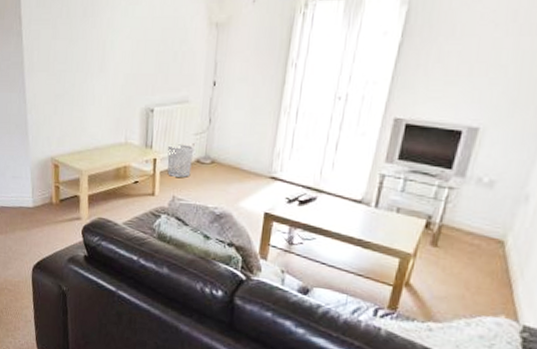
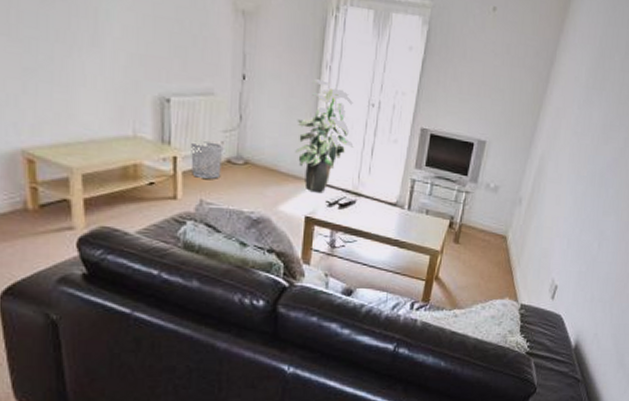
indoor plant: none [258,78,319,190] -> present [295,79,354,193]

